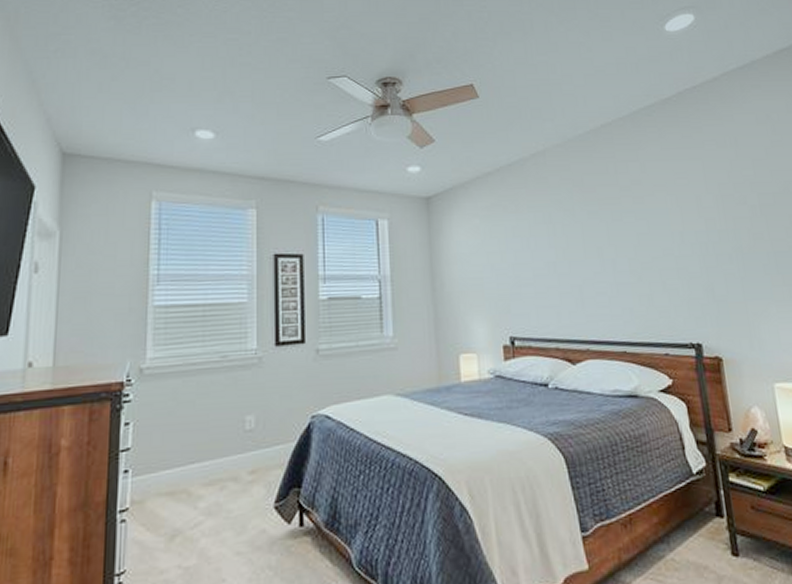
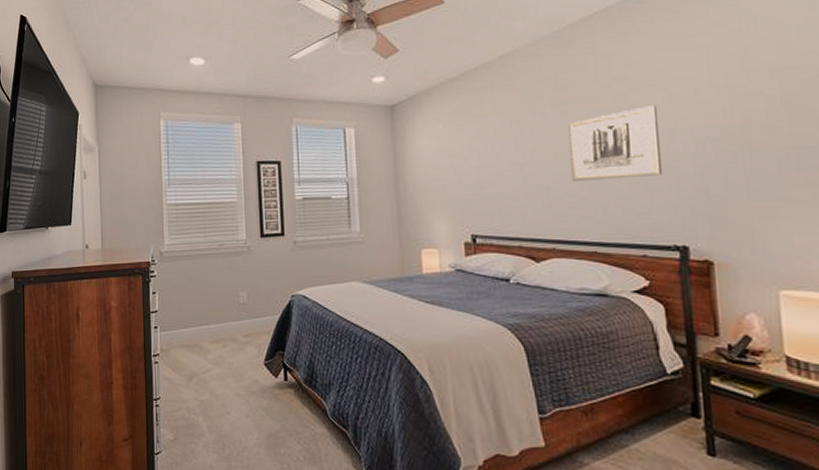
wall art: none [595,209,676,280] -> present [568,105,662,181]

